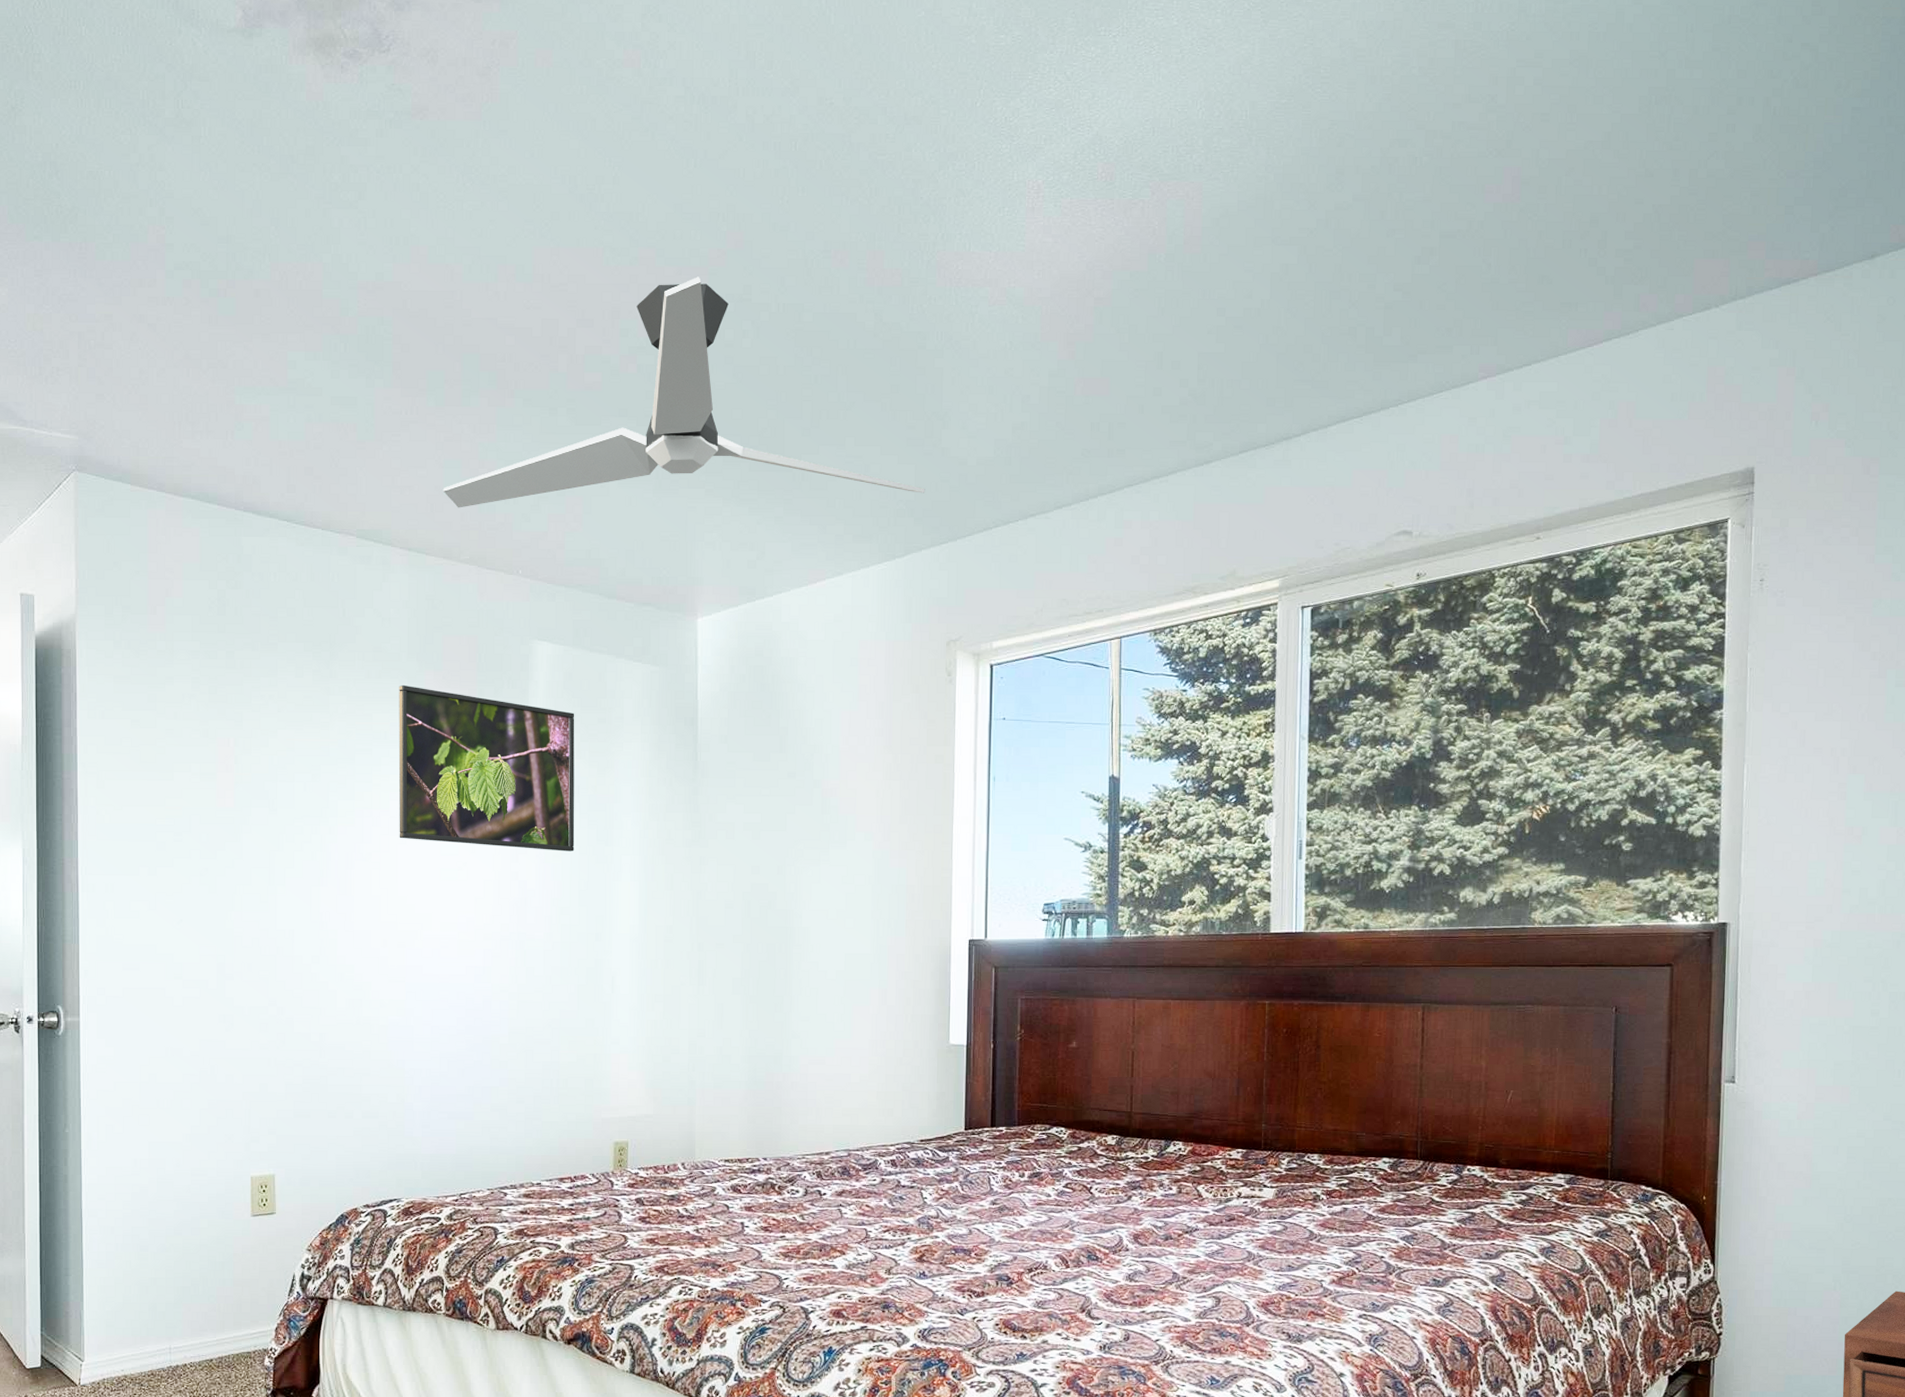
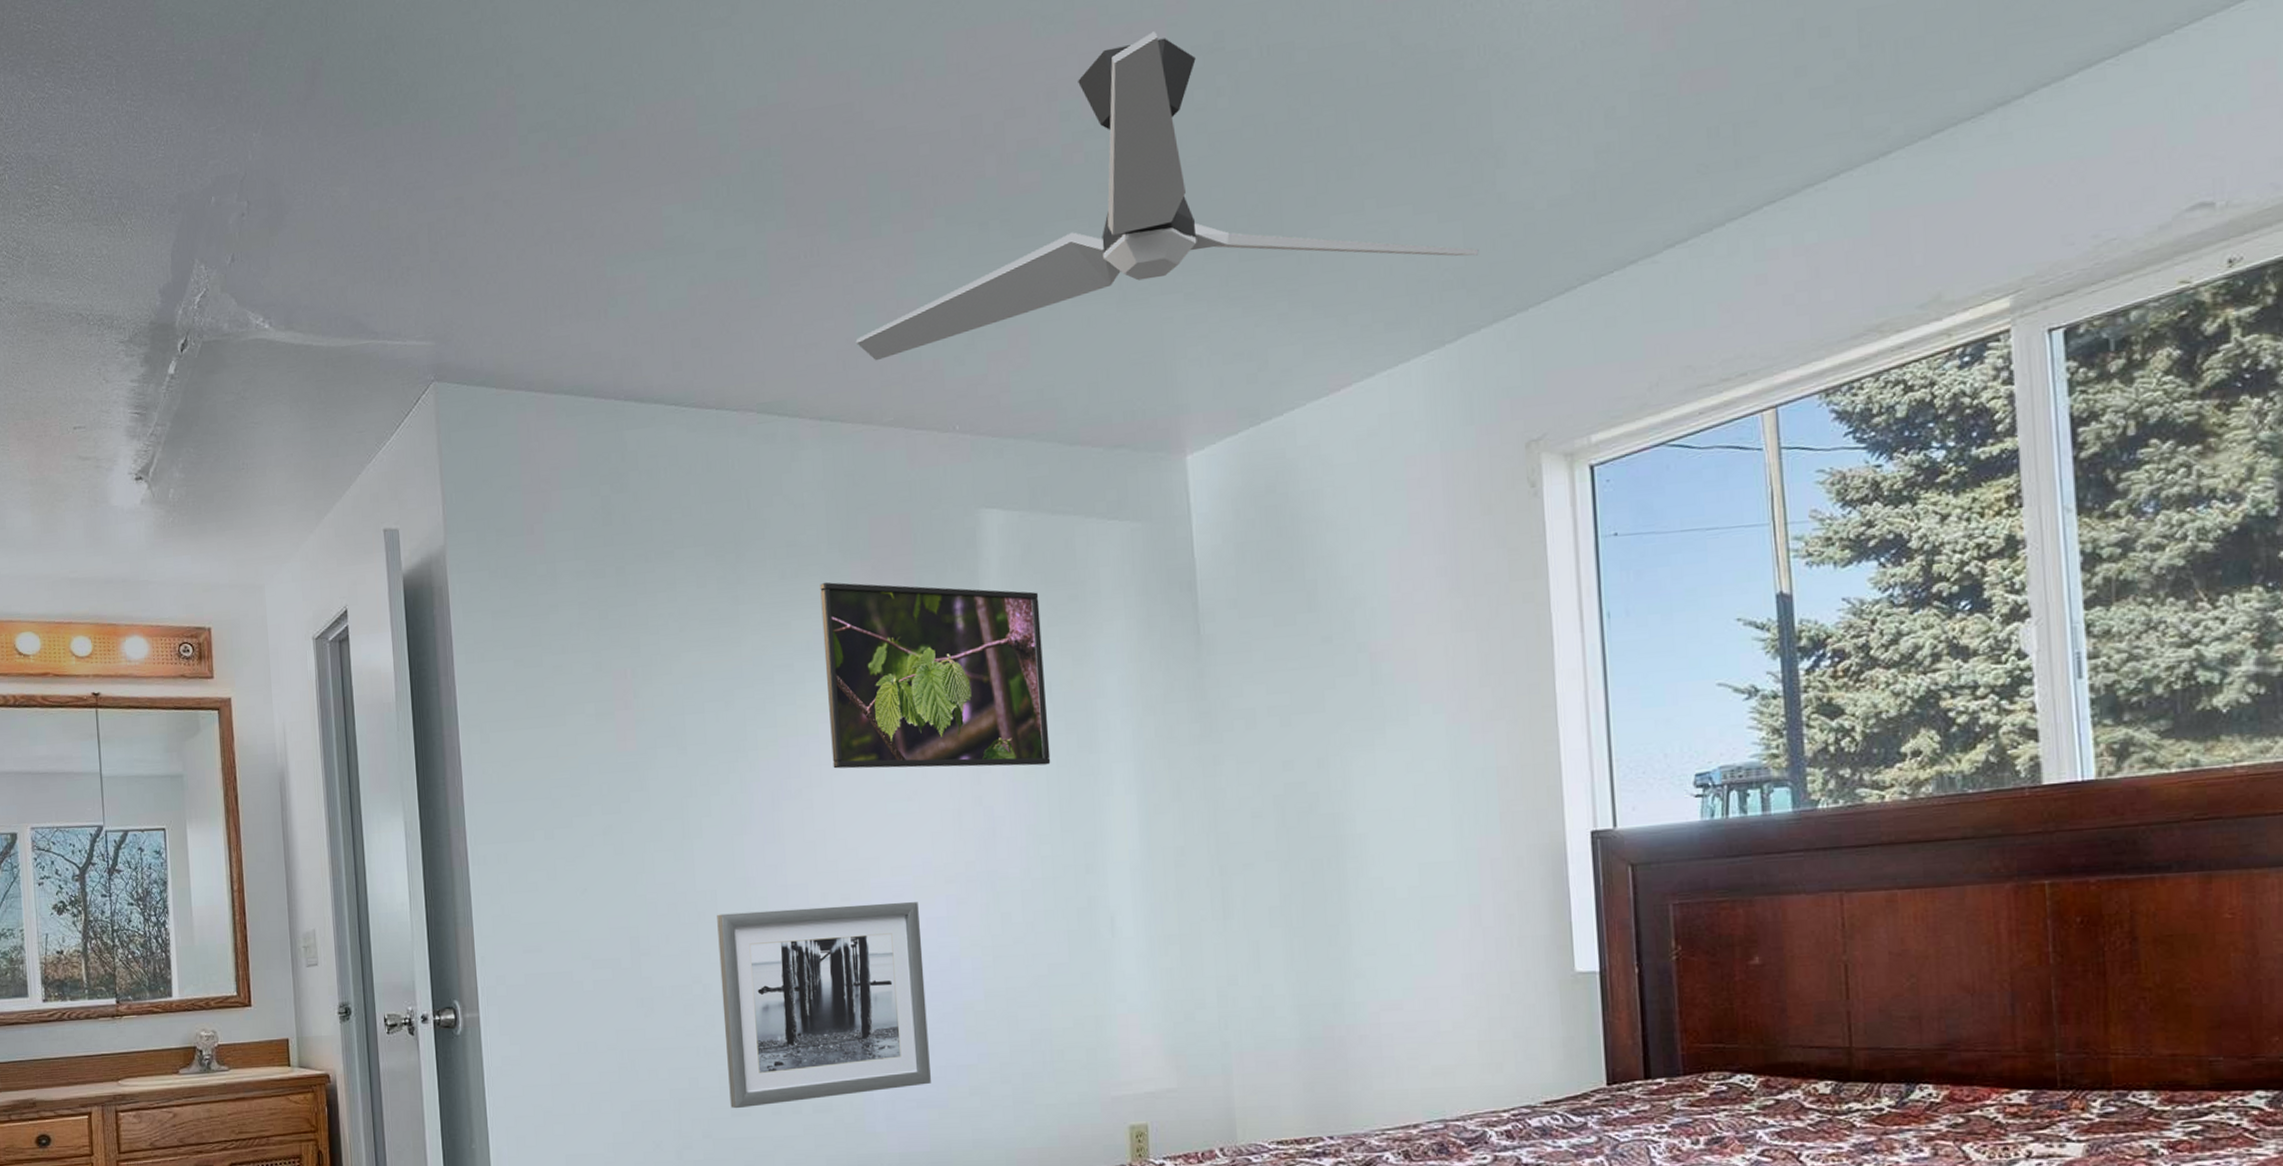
wall art: none [293,950,461,1112] -> present [717,902,931,1109]

